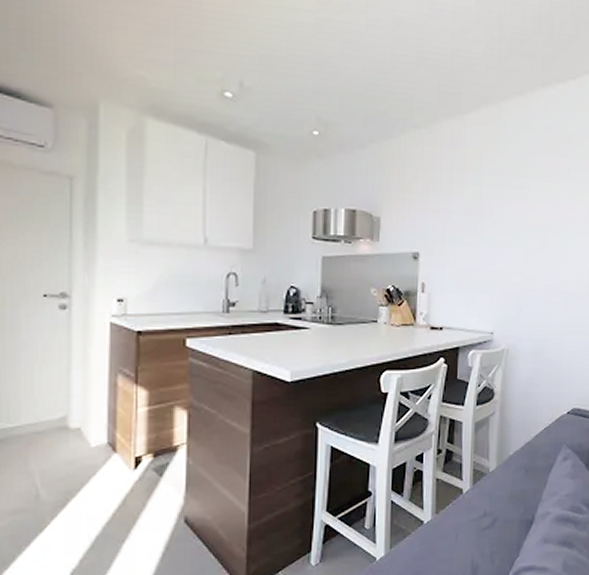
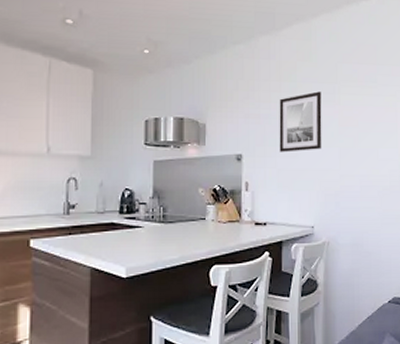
wall art: none [460,185,509,252] -> present [279,91,322,152]

